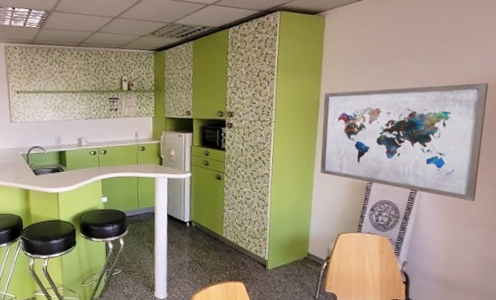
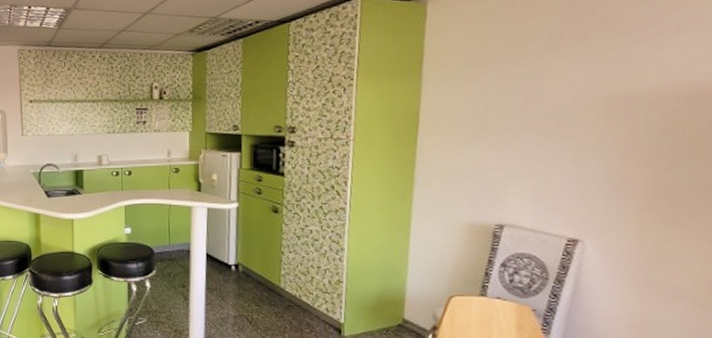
wall art: present [320,83,488,201] -> none [421,89,698,263]

